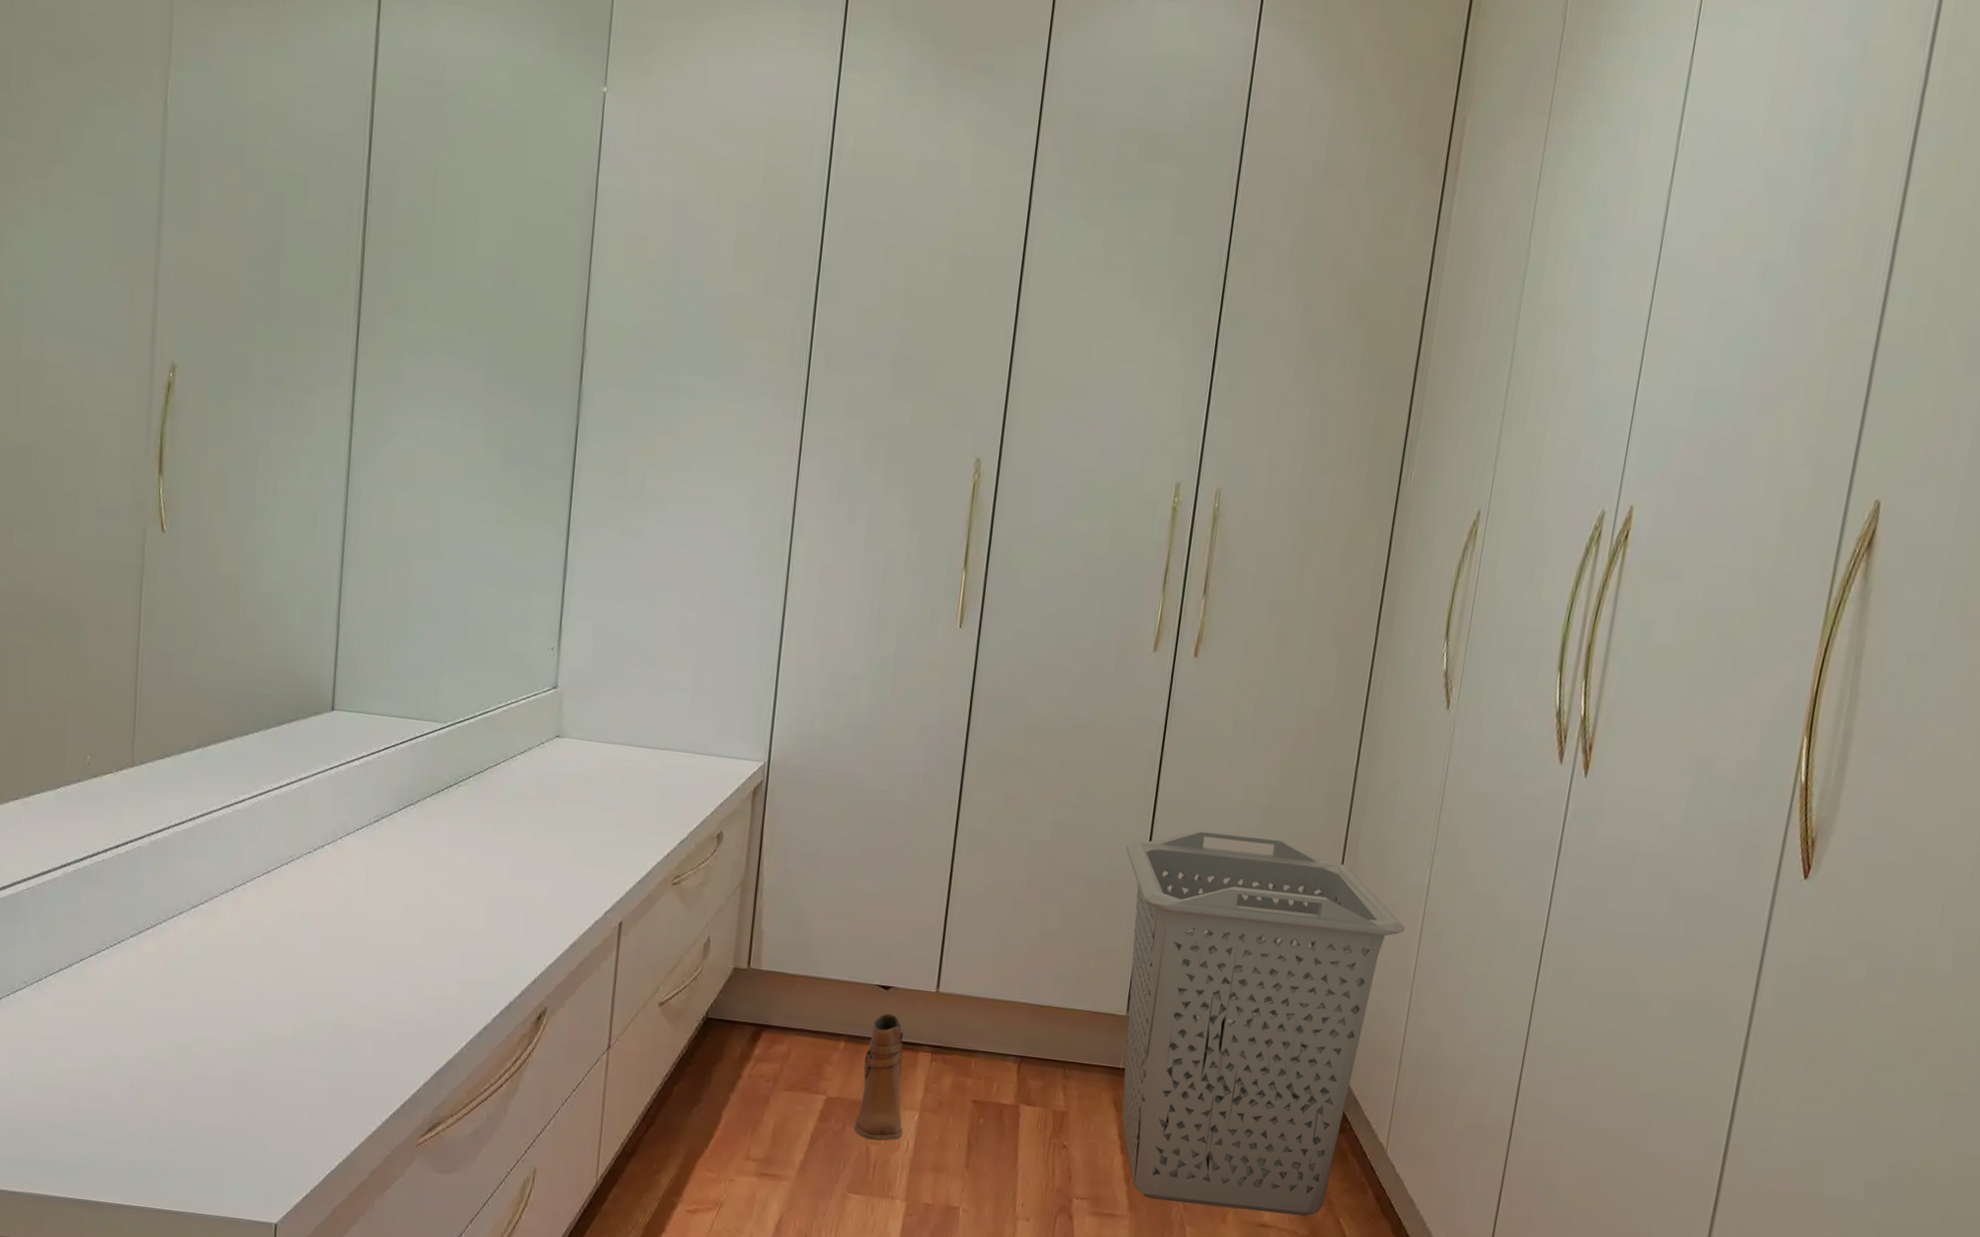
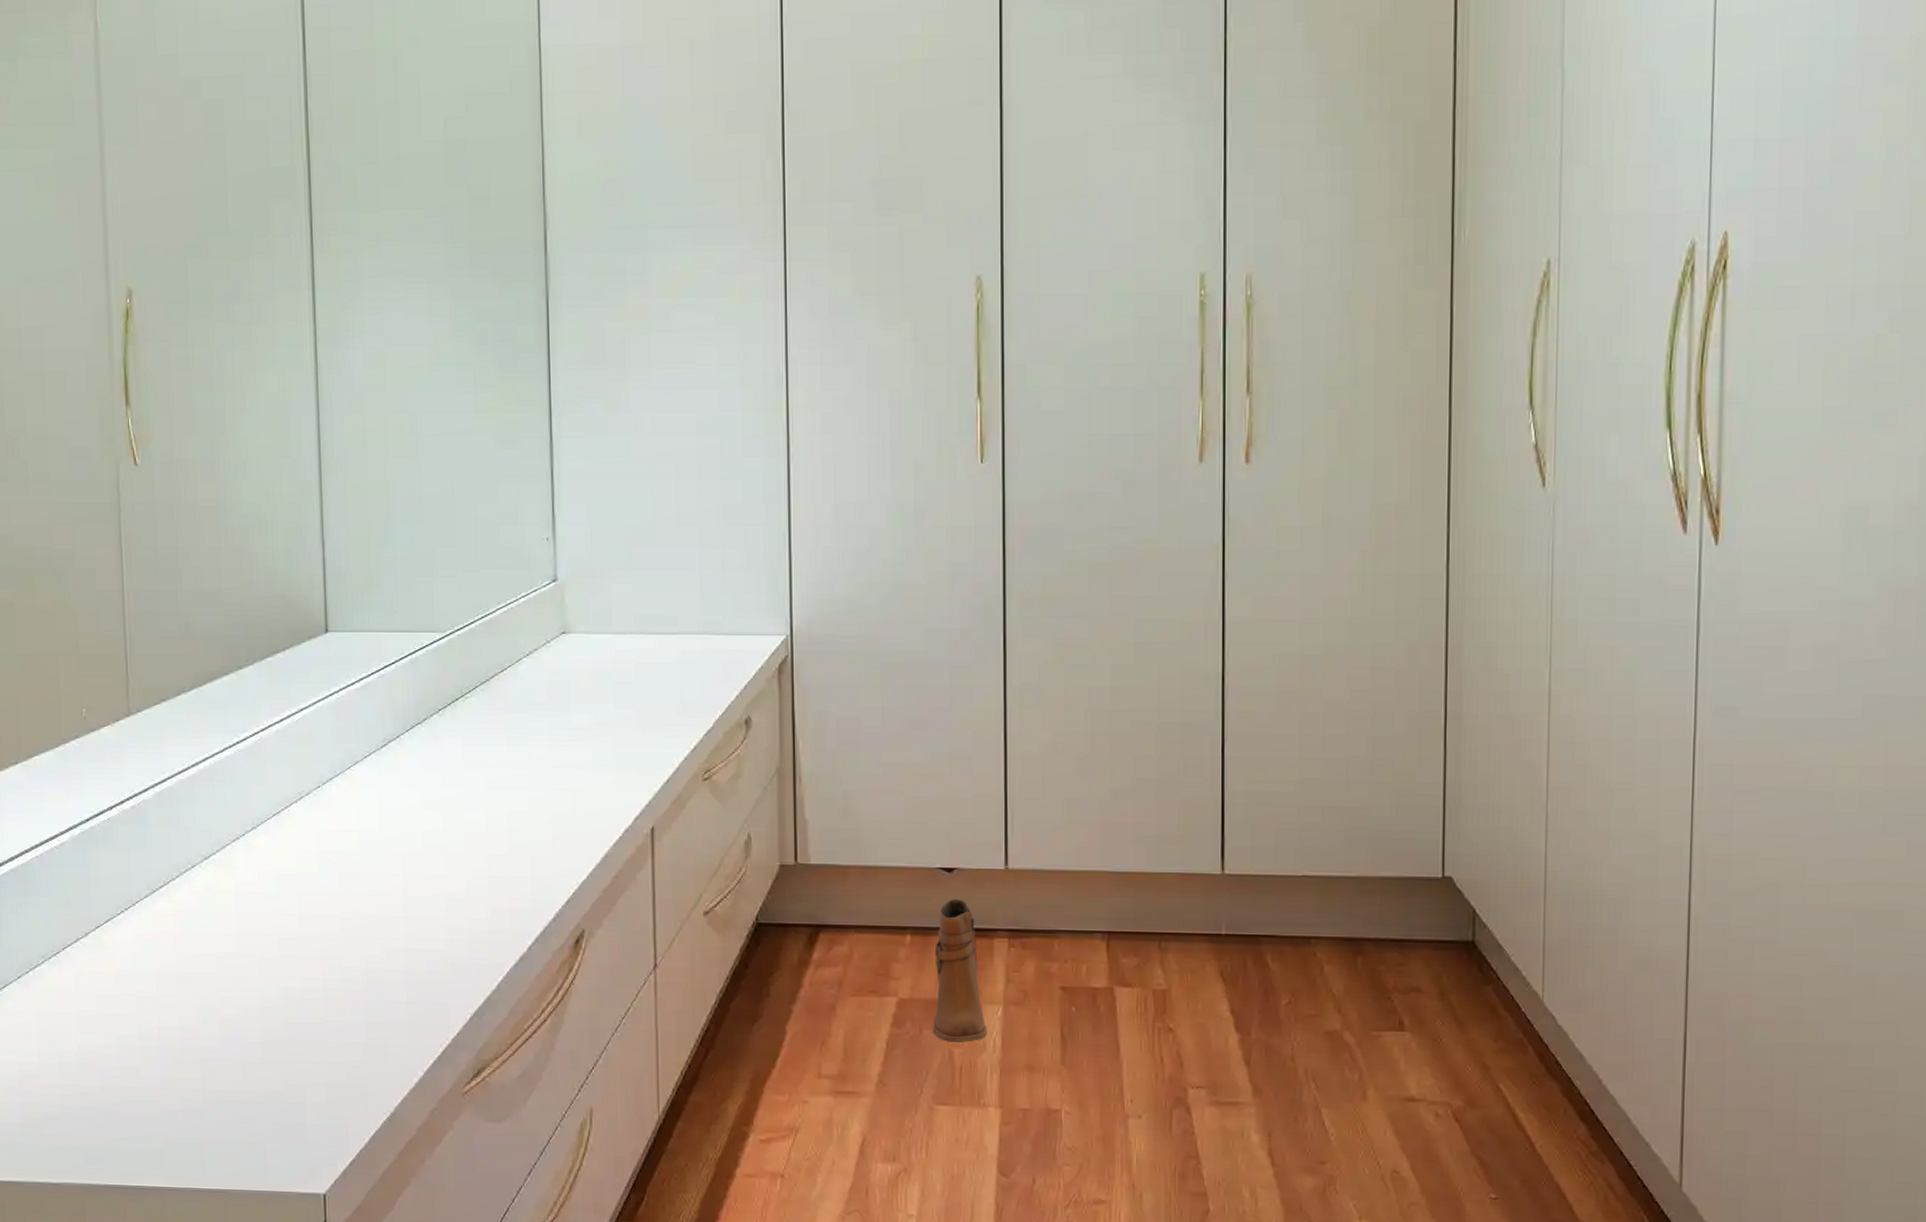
laundry basket: present [1121,829,1405,1217] -> none [1196,655,1529,1086]

